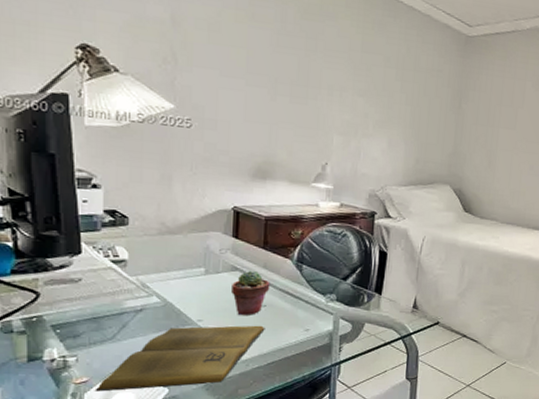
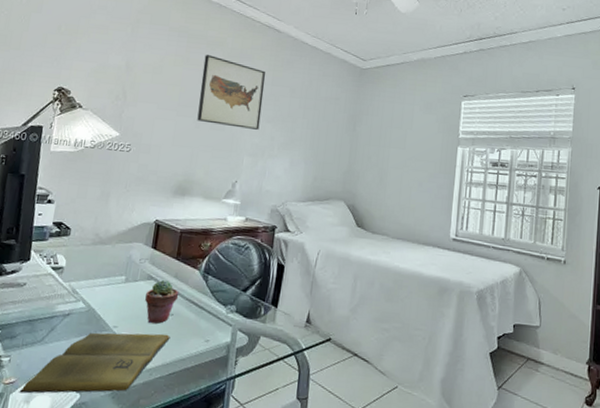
wall art: none [272,10,354,105] -> present [197,55,266,130]

